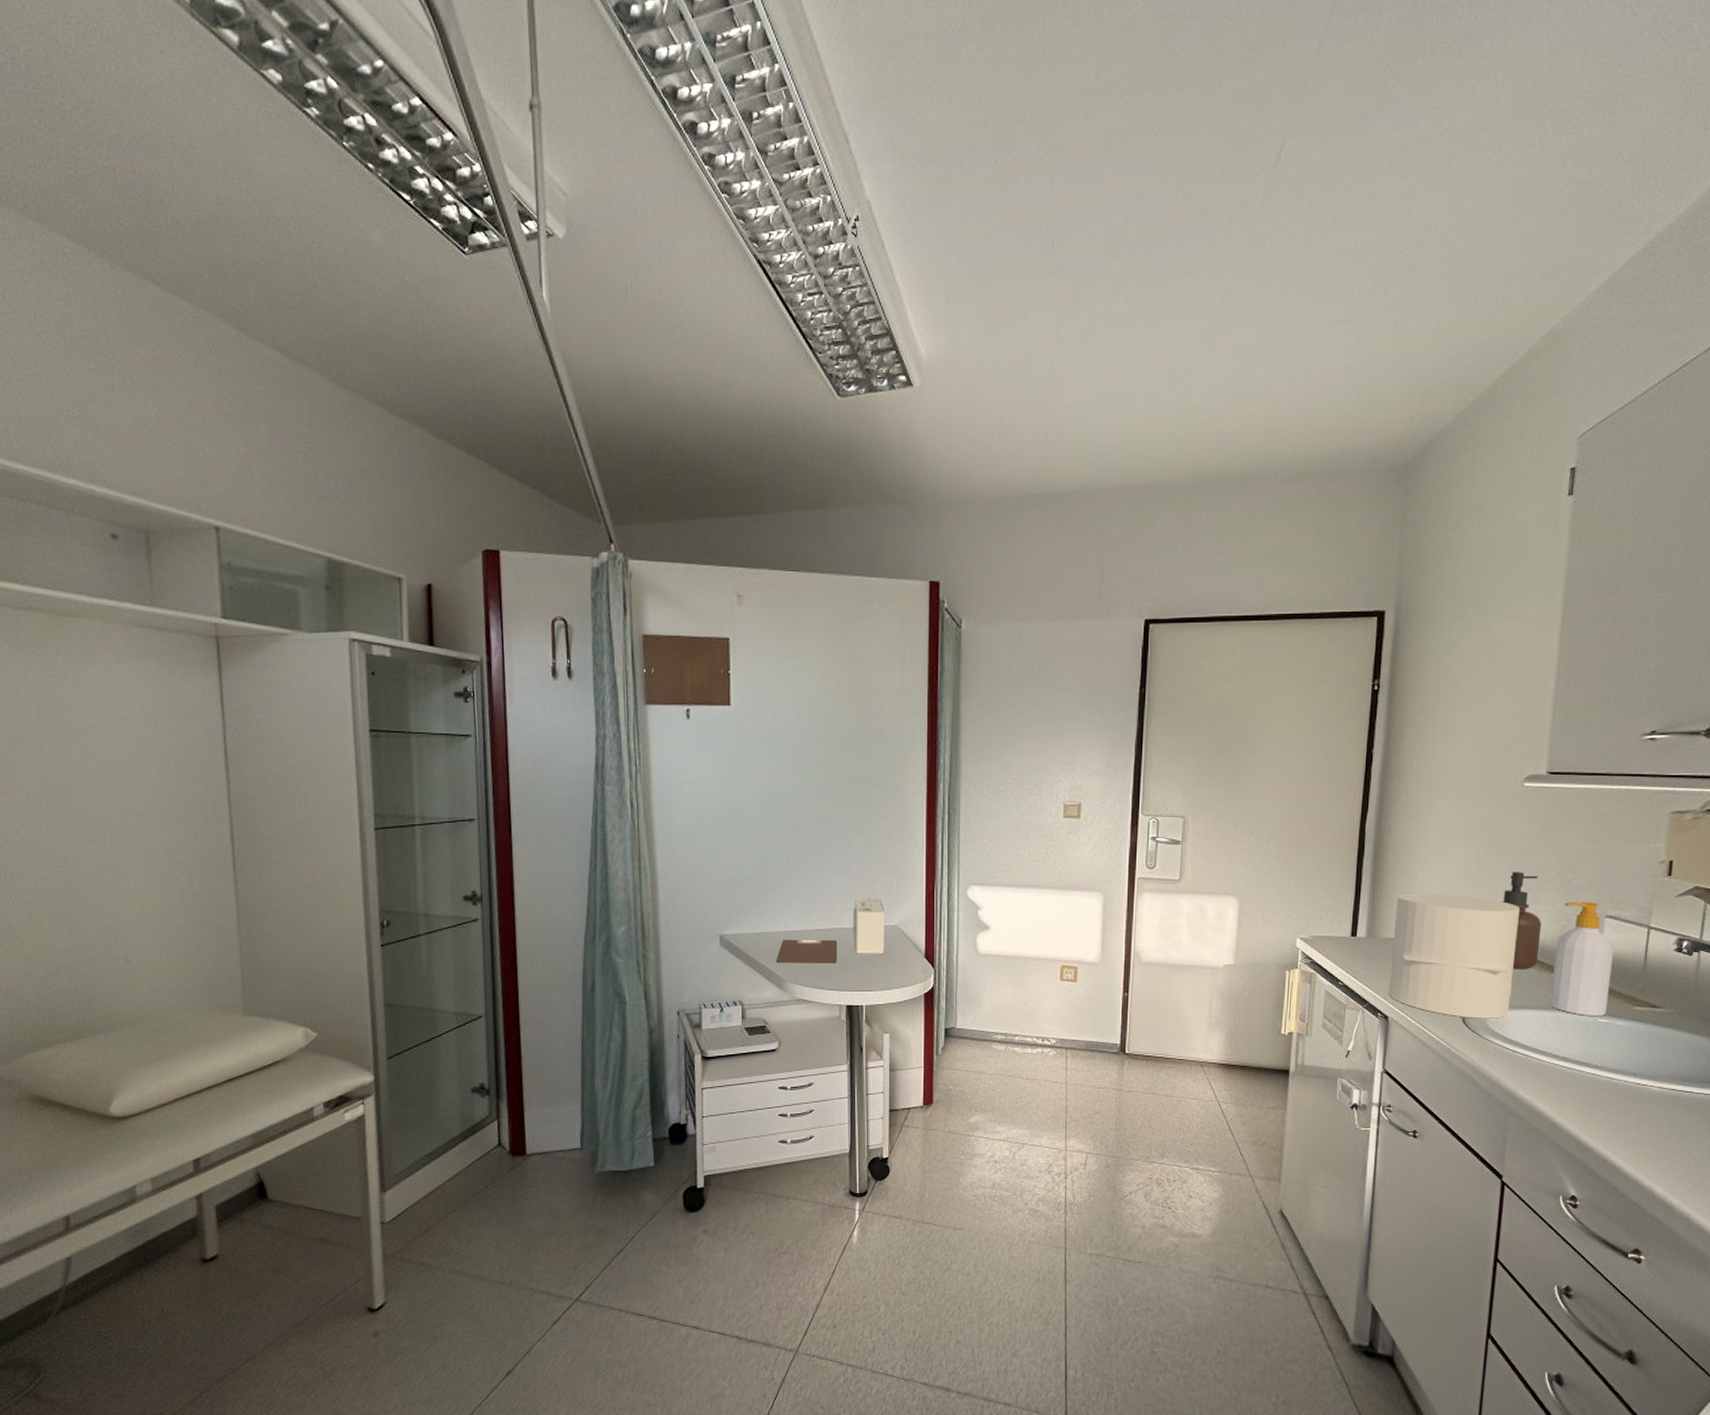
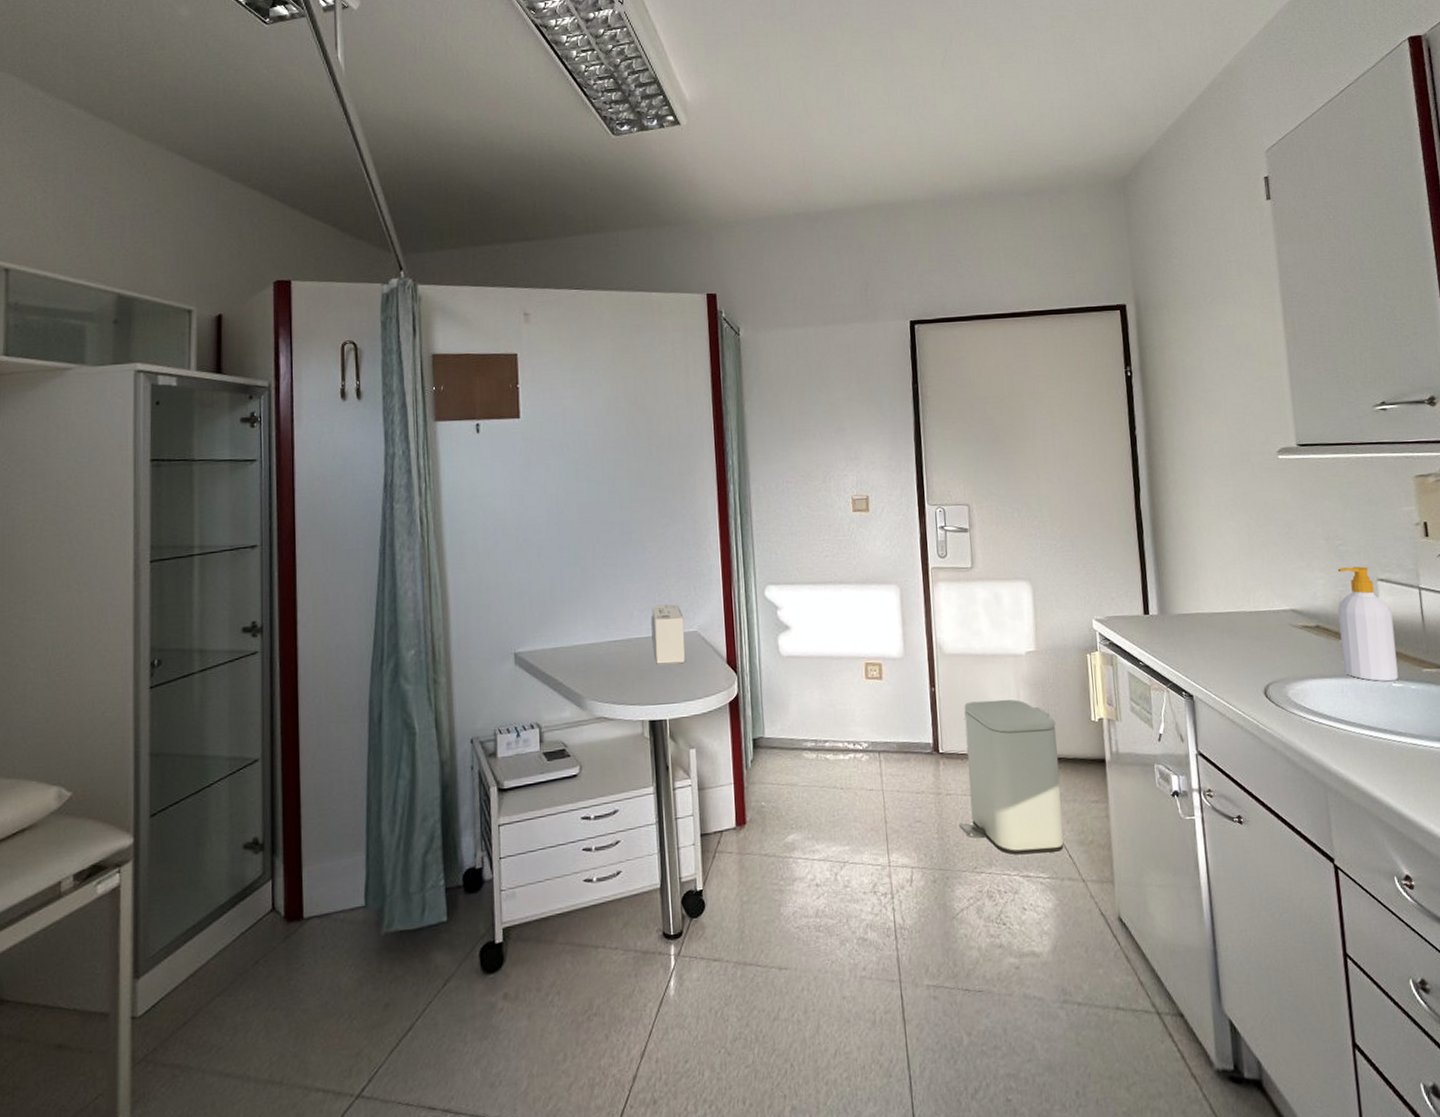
clipboard: present [776,939,837,963] -> none [574,650,637,678]
pedal bin: none [1136,1008,1245,1150] -> present [958,699,1064,855]
paper towel roll: present [1389,893,1520,1019] -> none [1181,566,1307,692]
soap dispenser: present [1502,872,1542,970] -> none [1279,540,1324,639]

